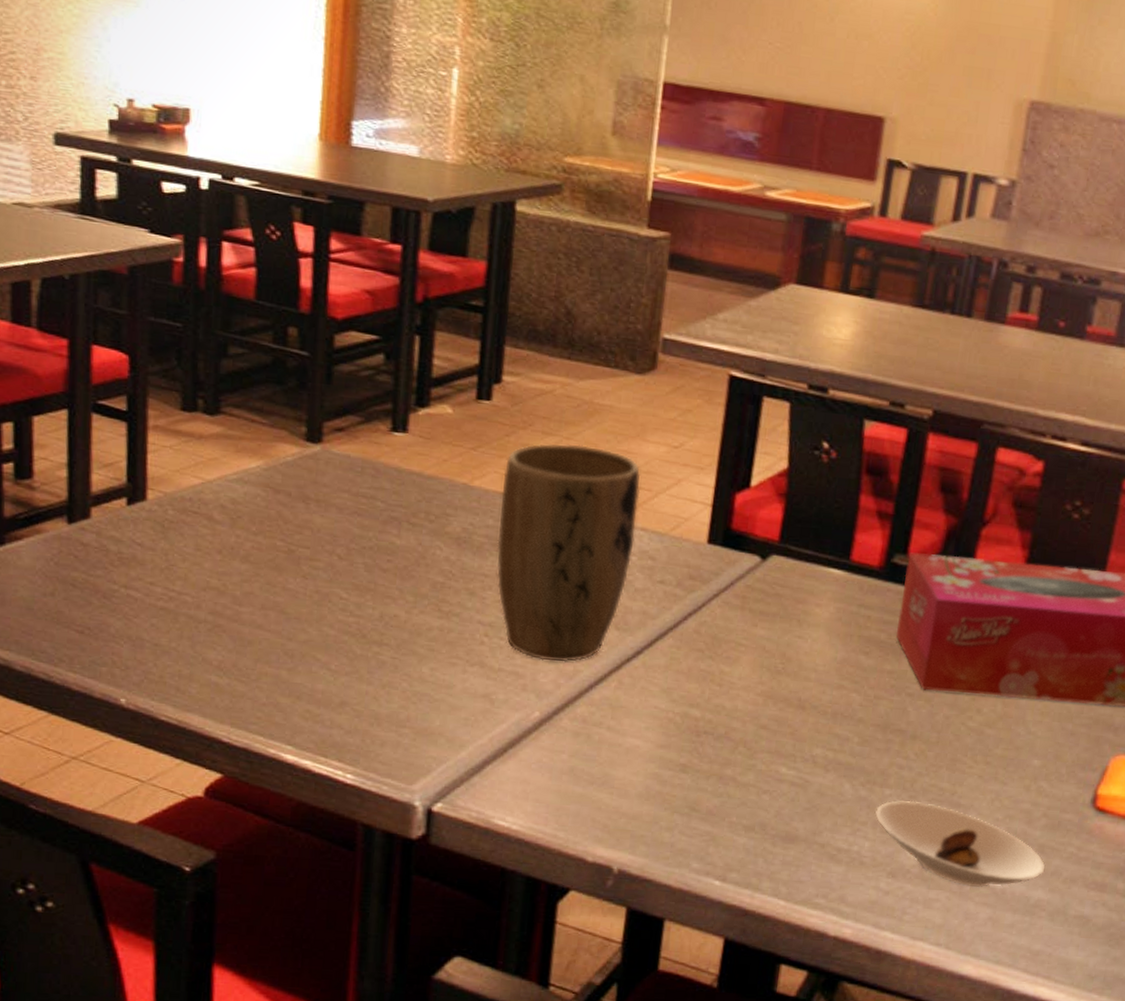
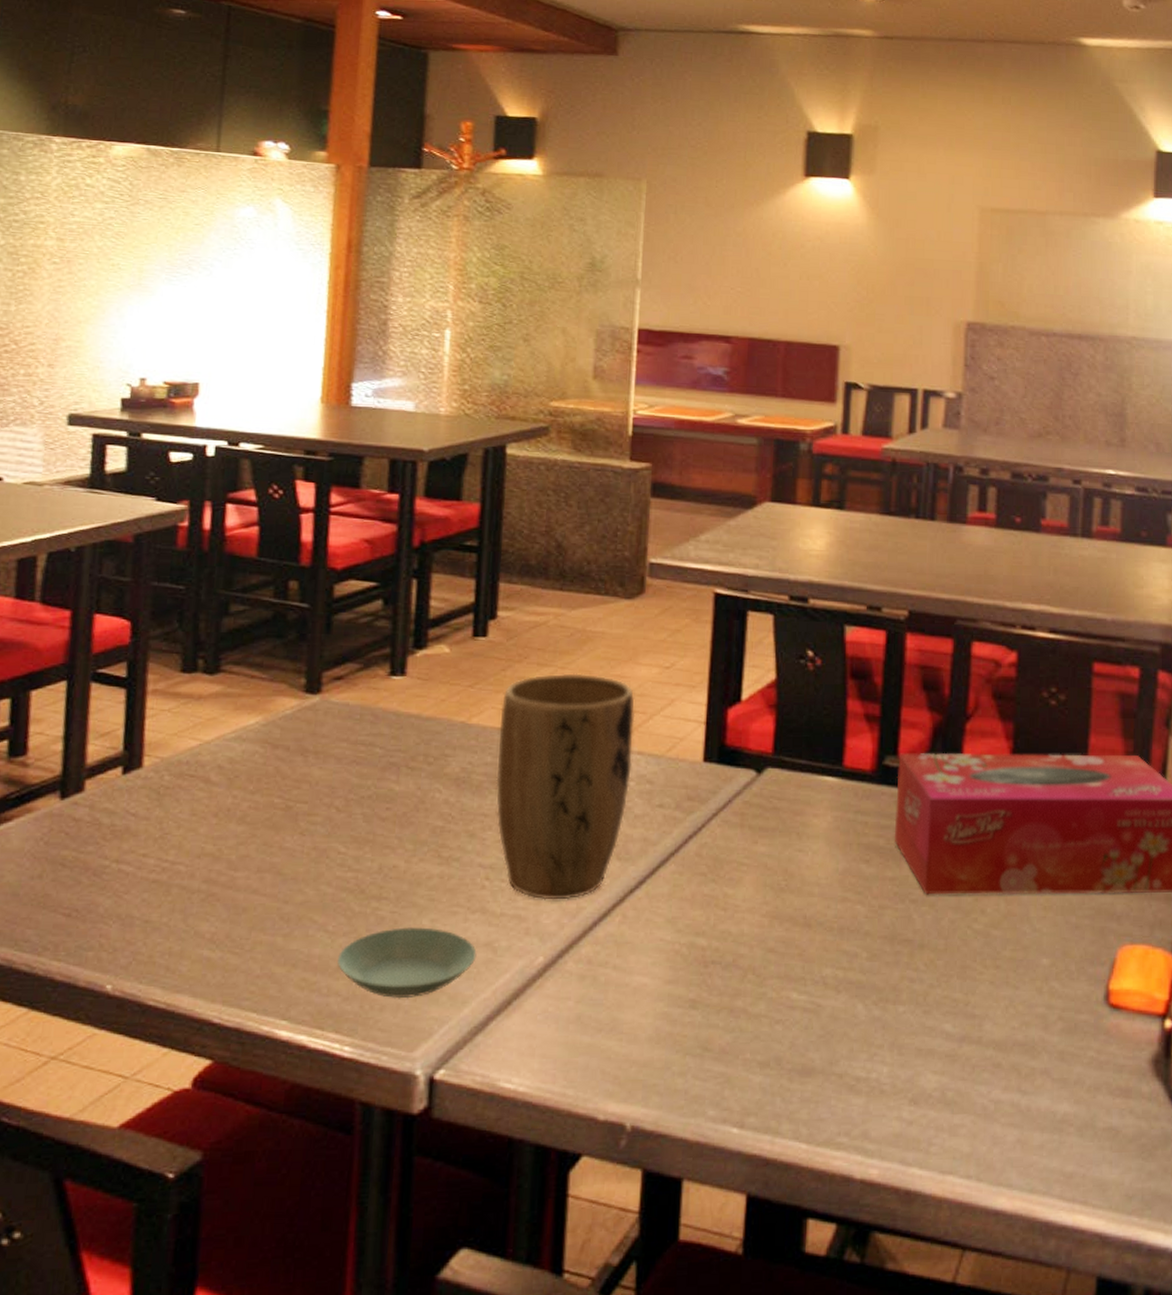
saucer: none [340,672,475,738] -> present [338,927,477,999]
saucer: present [875,800,1045,888] -> none [891,1016,1066,1107]

